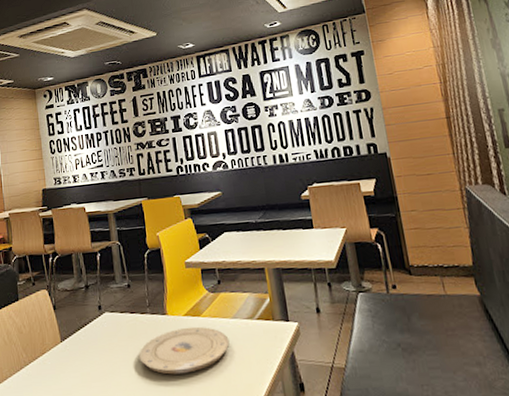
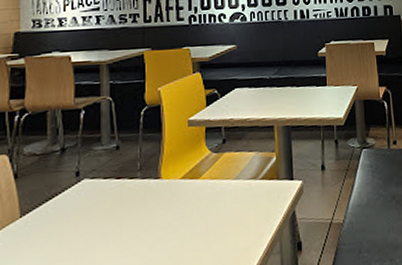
plate: present [139,326,230,375] -> none [122,190,229,245]

